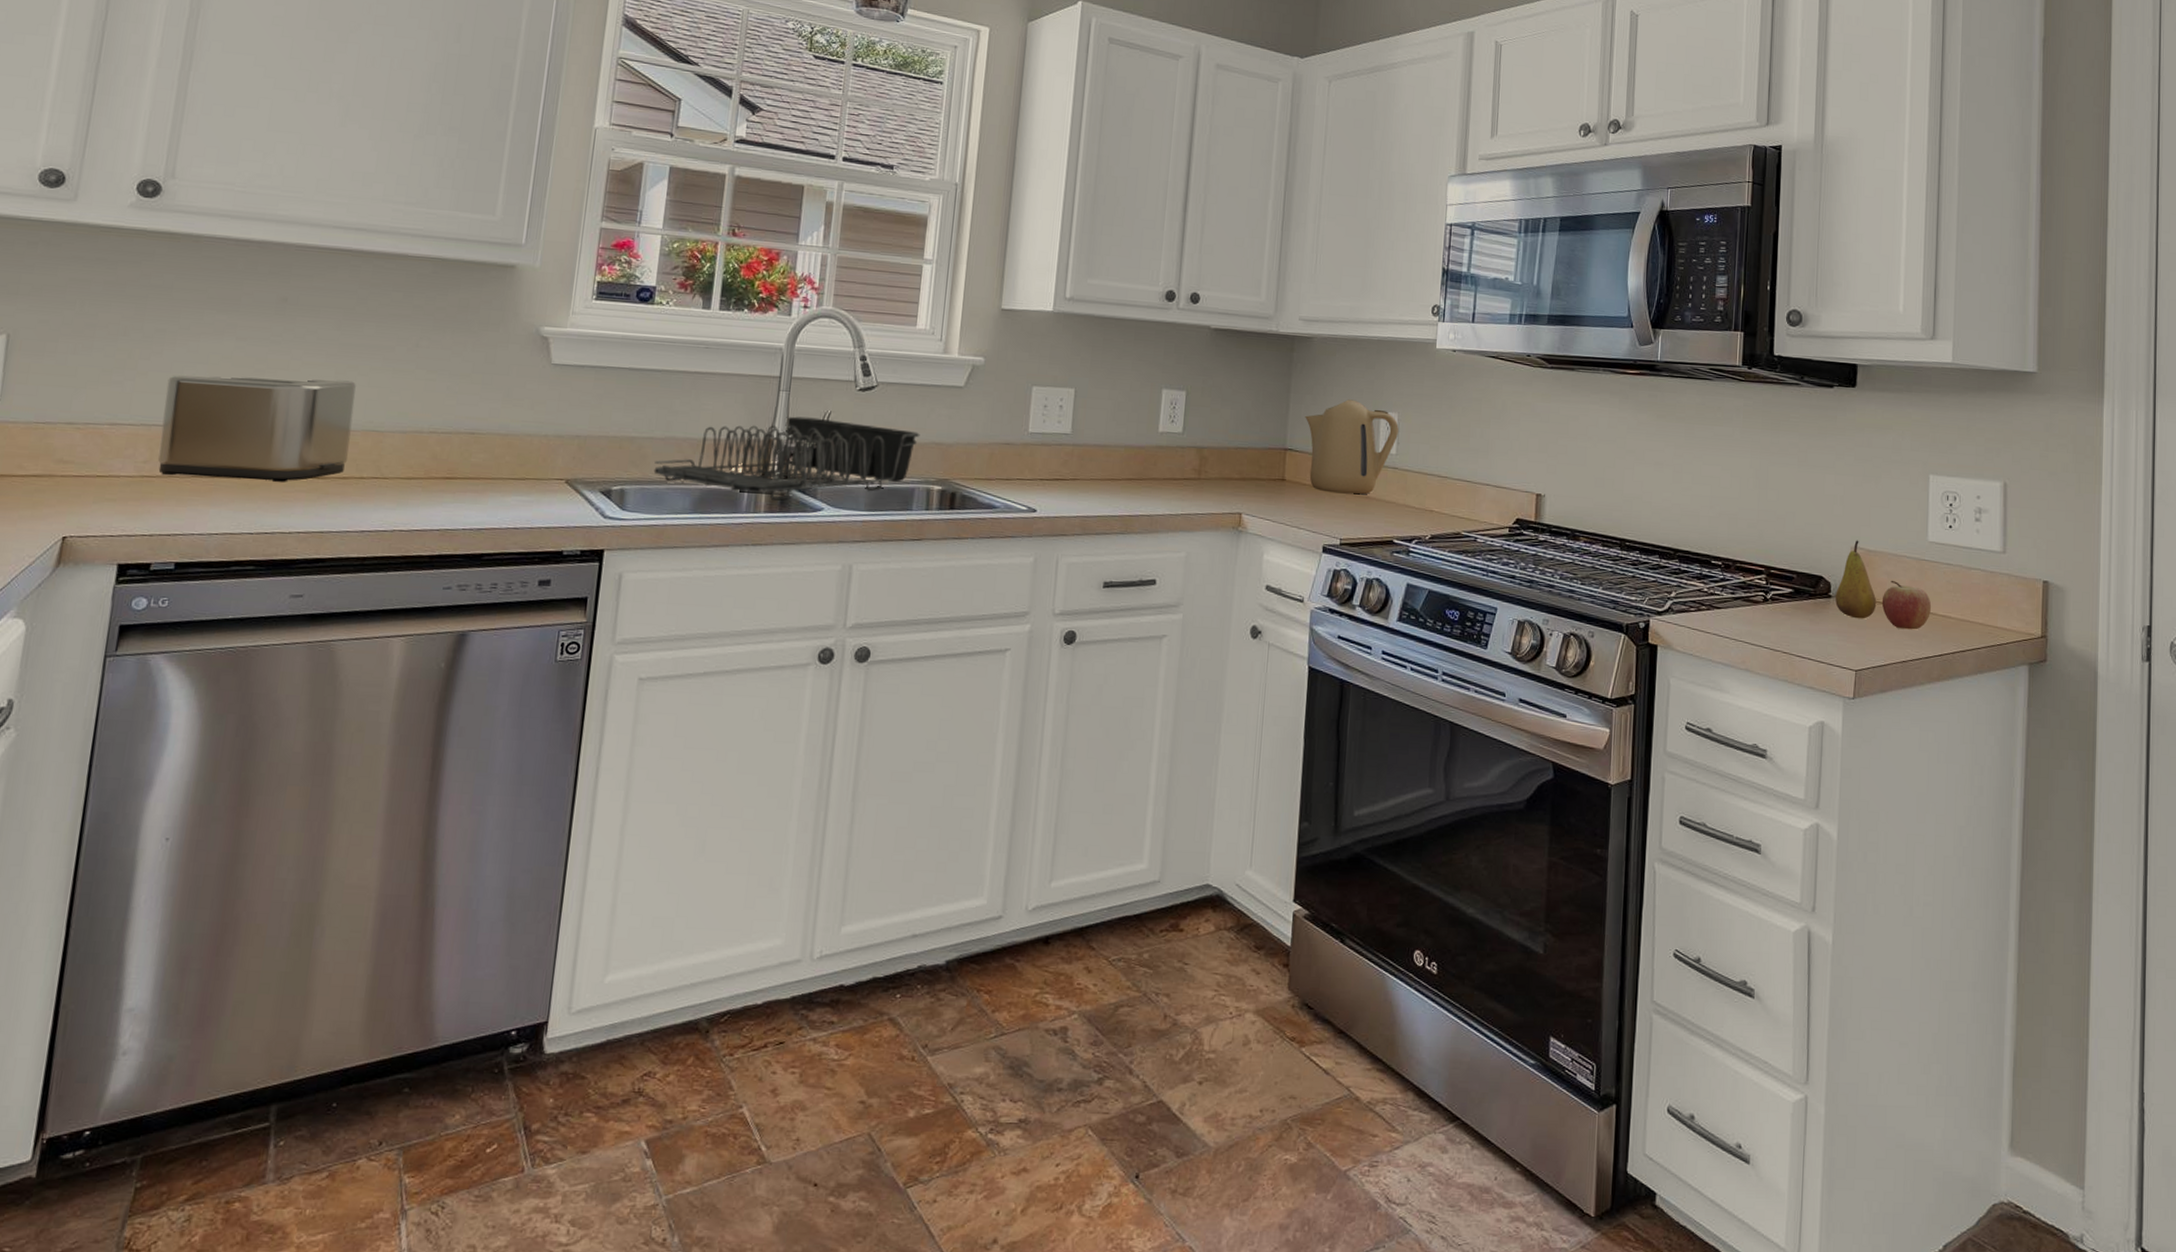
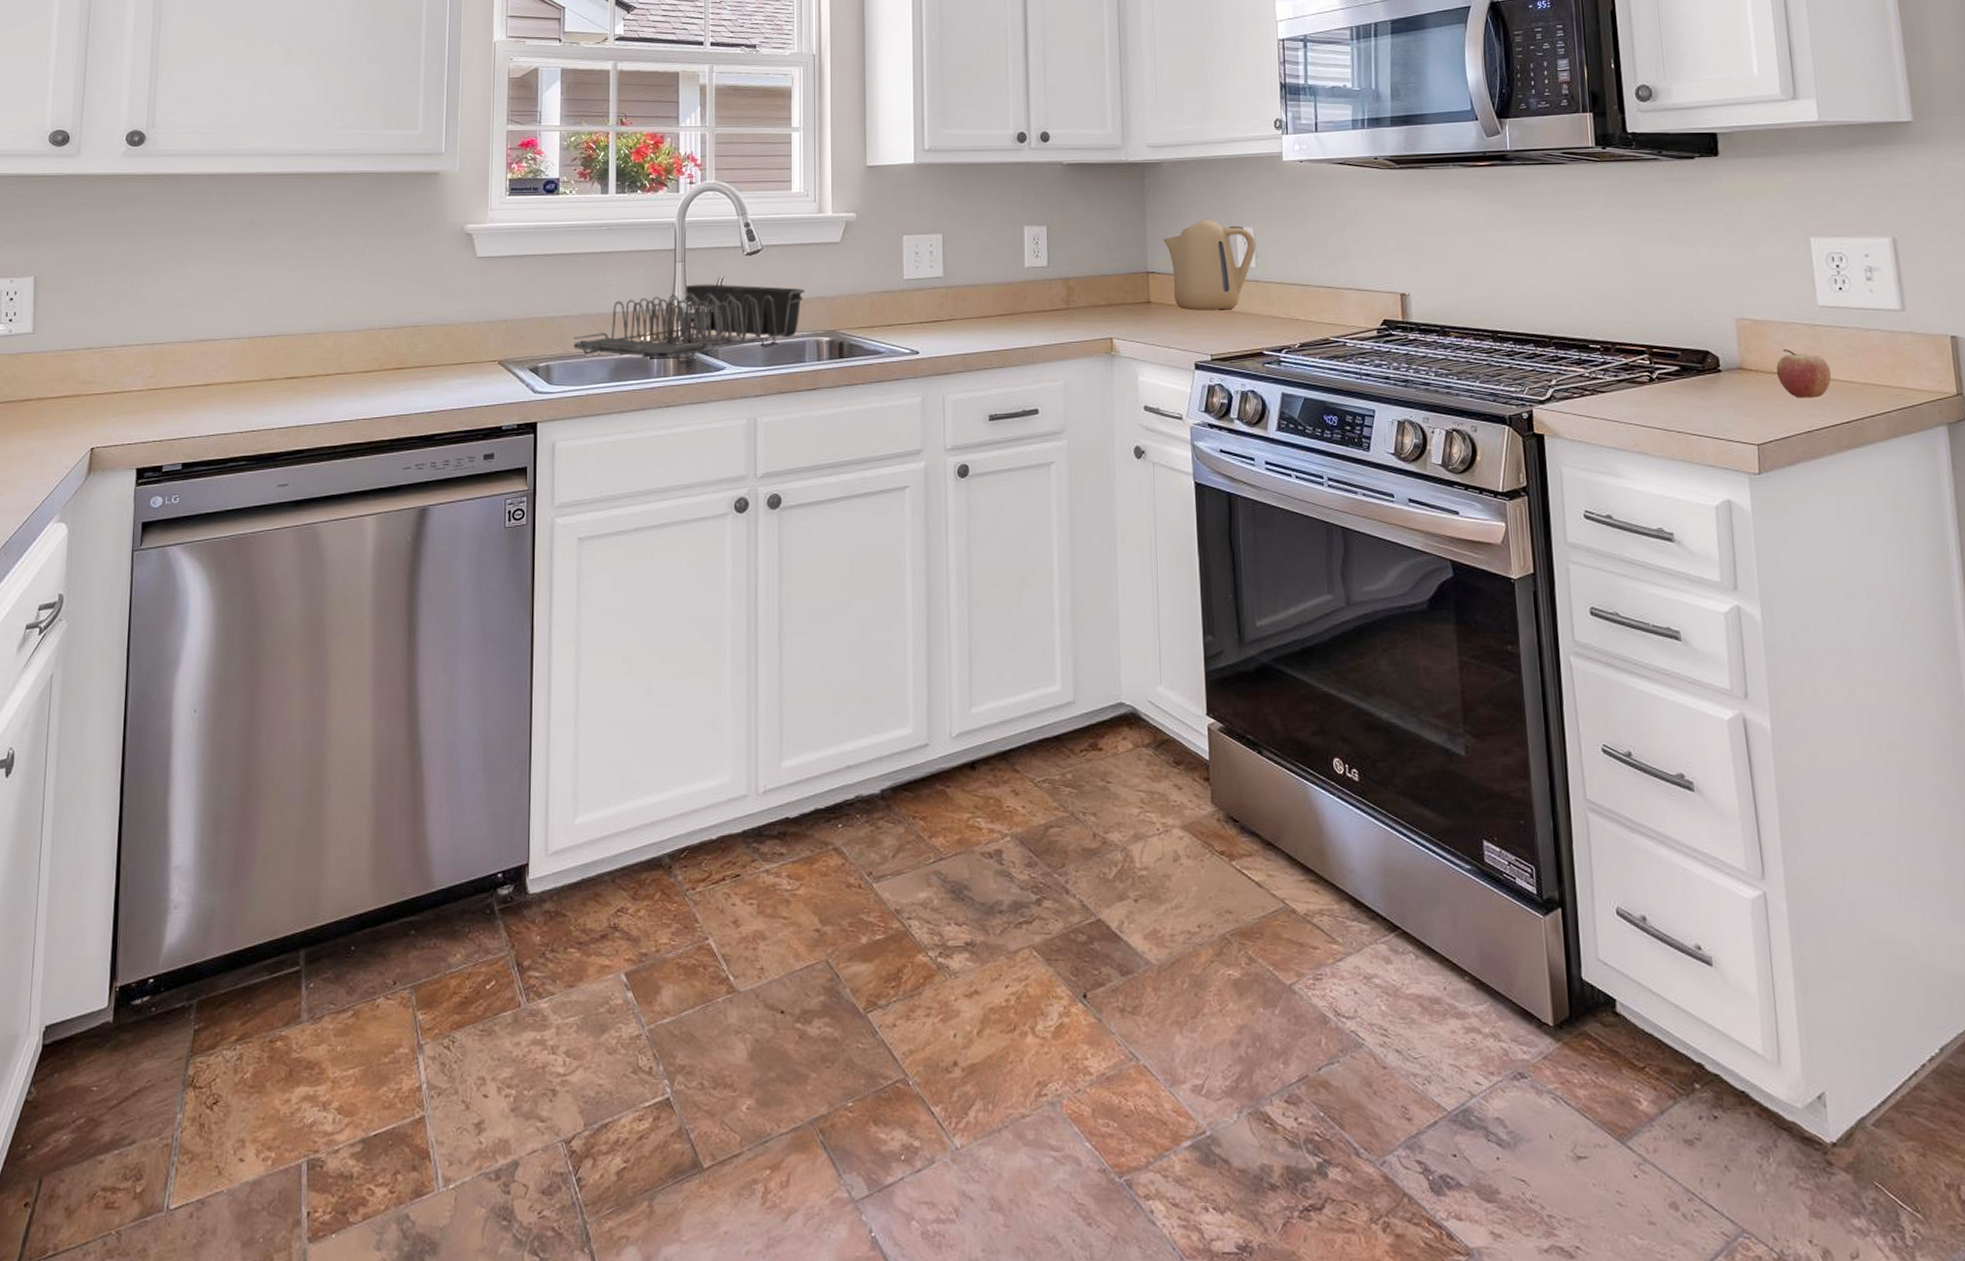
toaster: present [158,373,356,483] -> none [161,289,316,387]
fruit: present [1835,540,1877,619] -> none [1725,311,1771,392]

